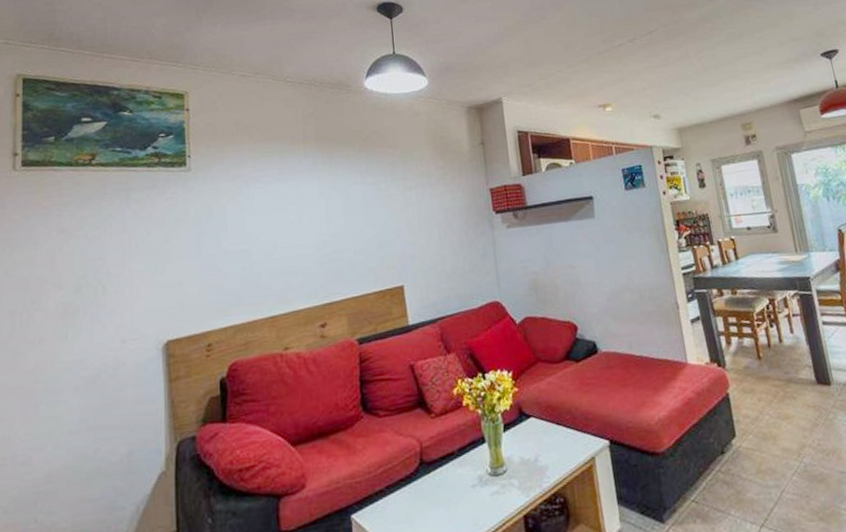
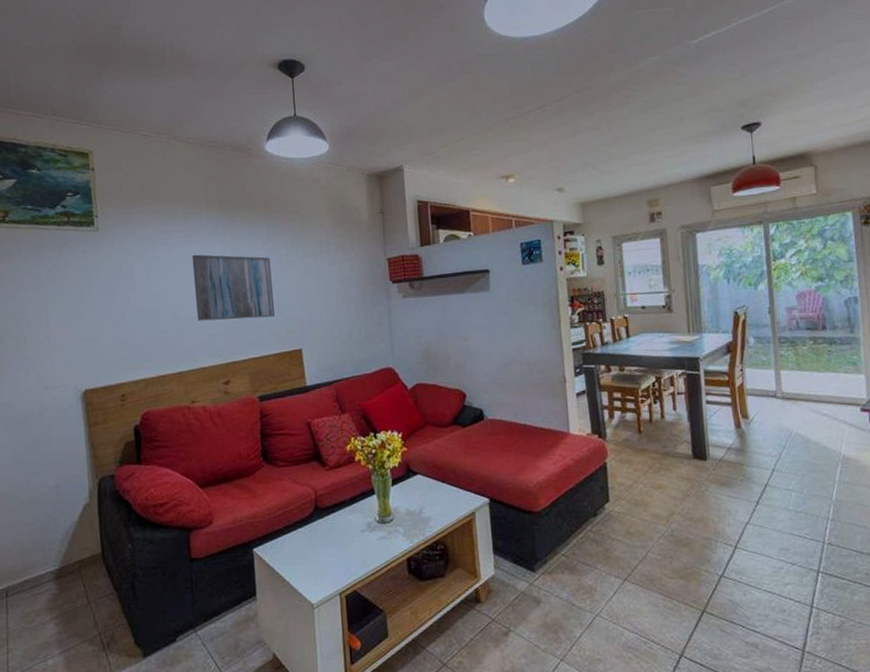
wall art: none [288,191,376,261] -> present [192,254,276,321]

